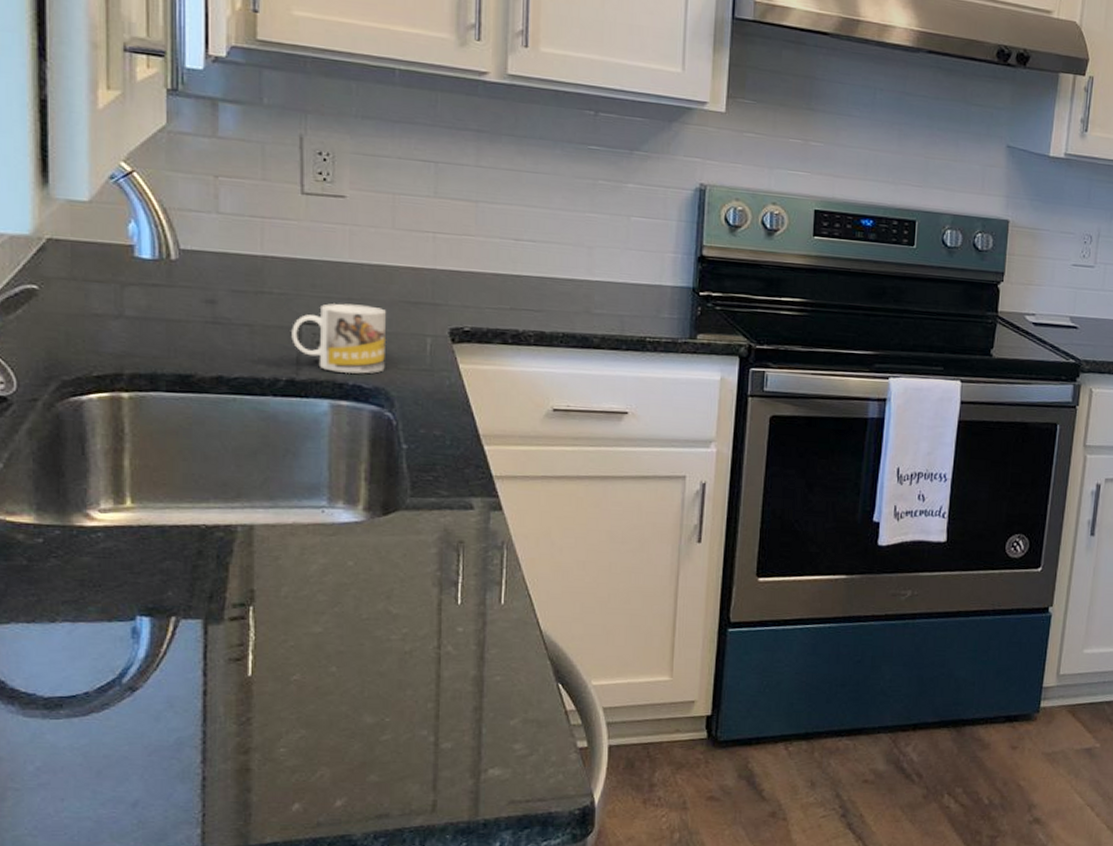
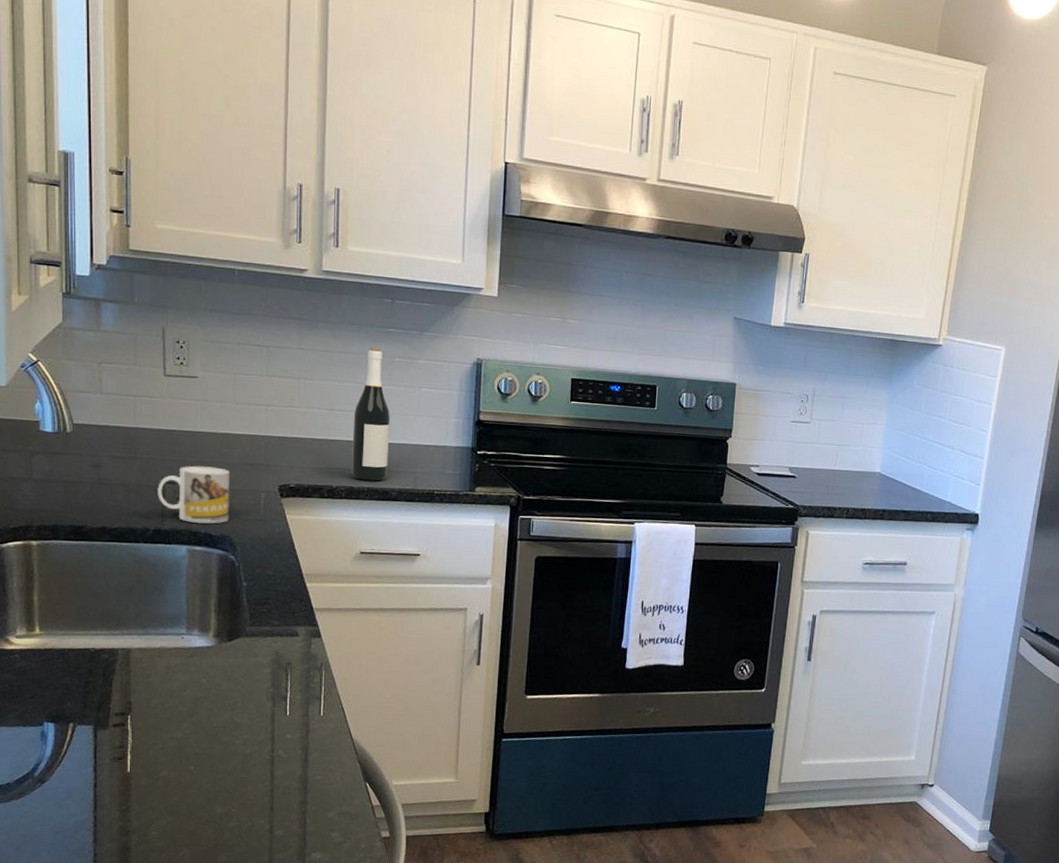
wine bottle: none [541,168,592,325] -> present [351,348,390,481]

